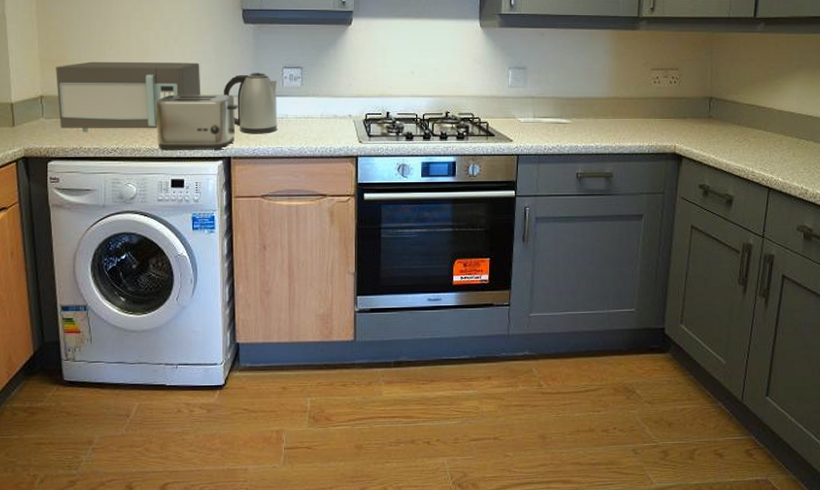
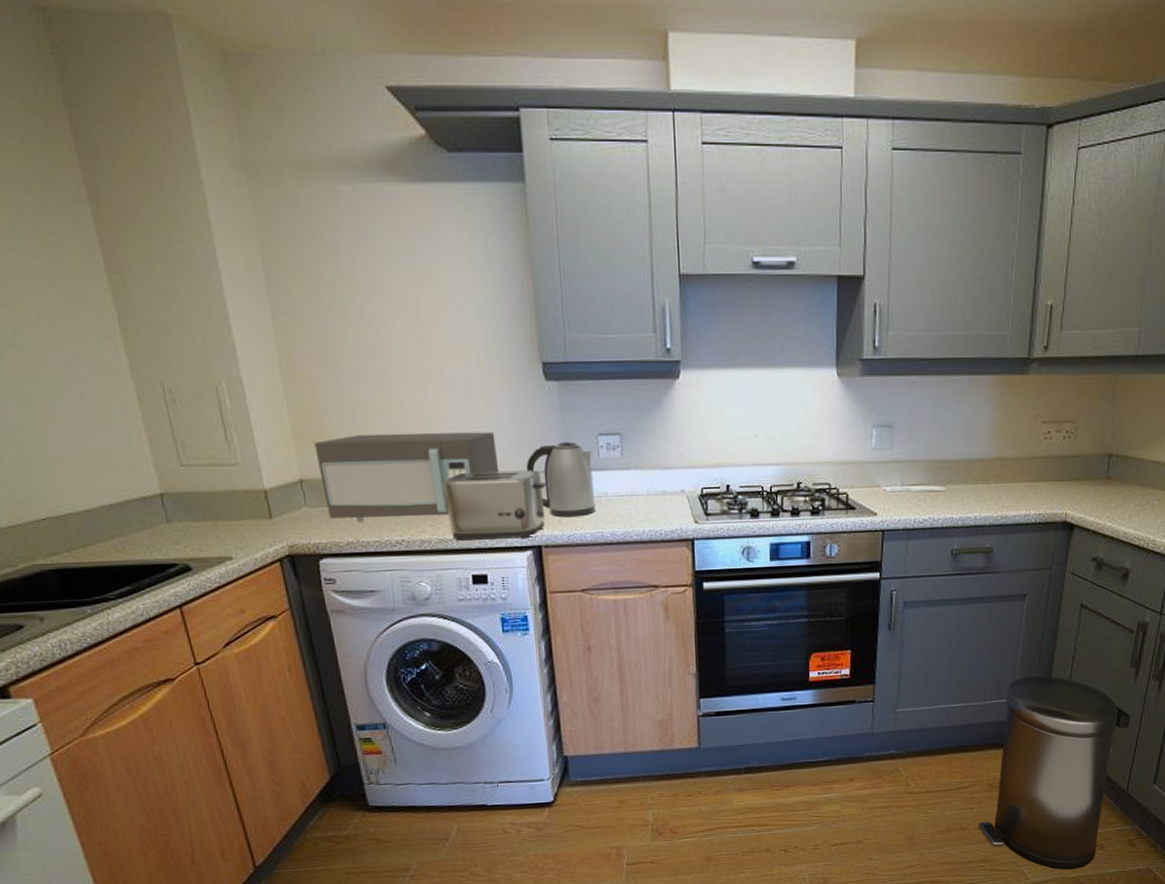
pedal bin: none [605,289,741,477] -> present [978,676,1131,870]

